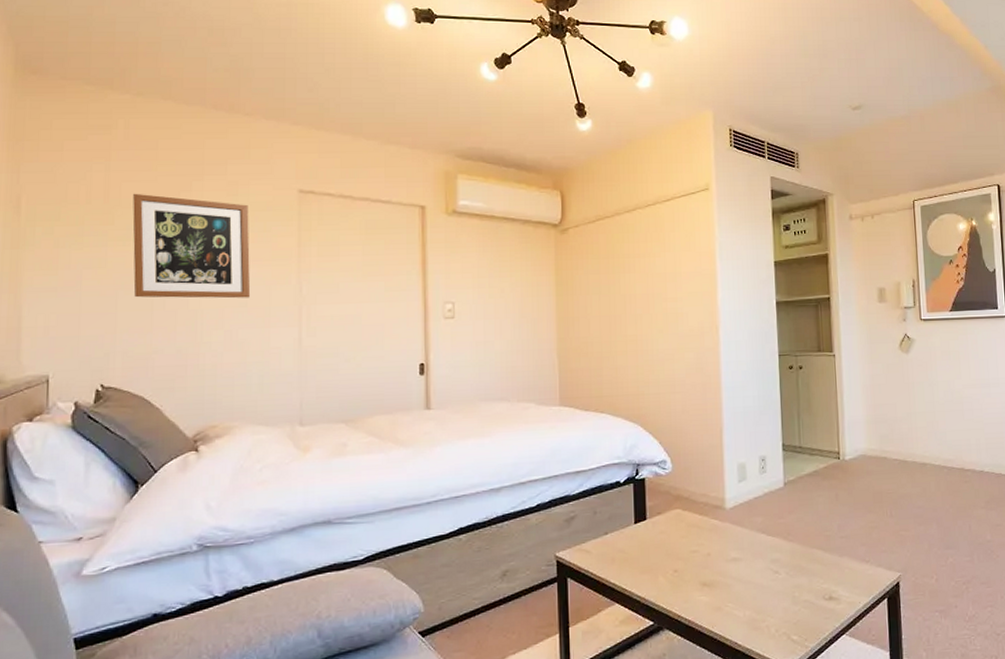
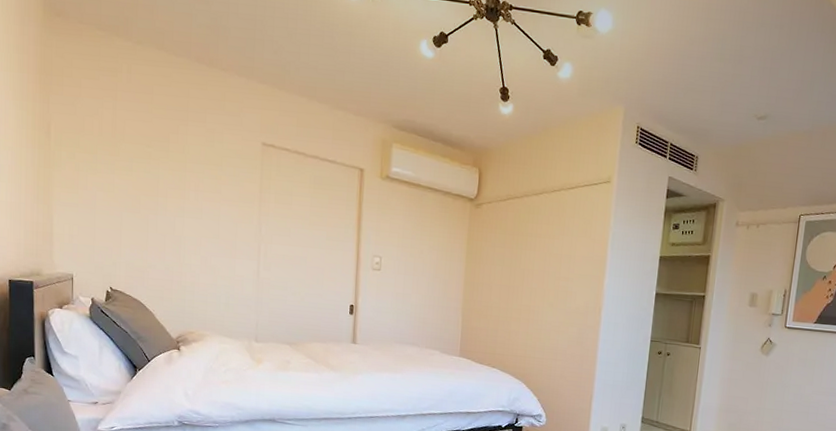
wall art: present [132,193,251,299] -> none [133,130,223,232]

